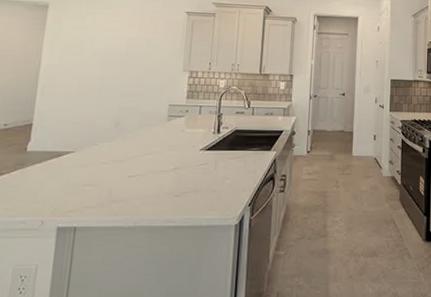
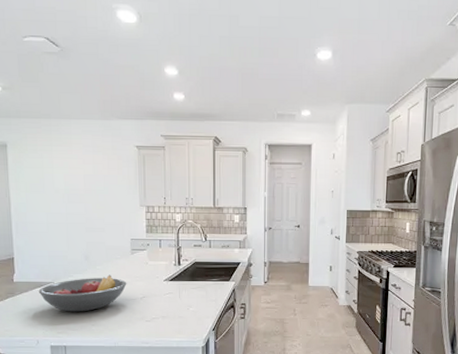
fruit bowl: none [54,143,159,186] -> present [38,275,127,312]

